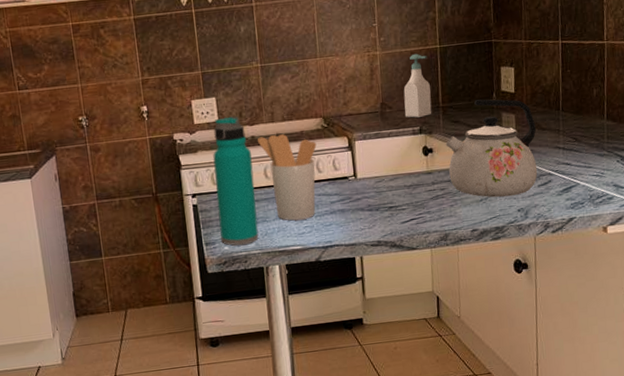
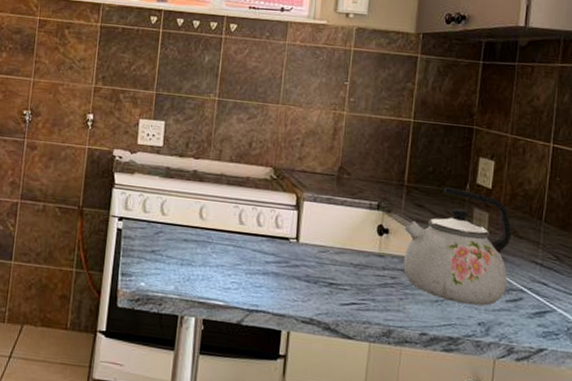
water bottle: present [213,116,259,246] -> none [139,144,190,286]
utensil holder: present [258,134,317,221] -> none [199,173,262,274]
soap bottle: present [403,53,432,118] -> none [363,122,398,192]

